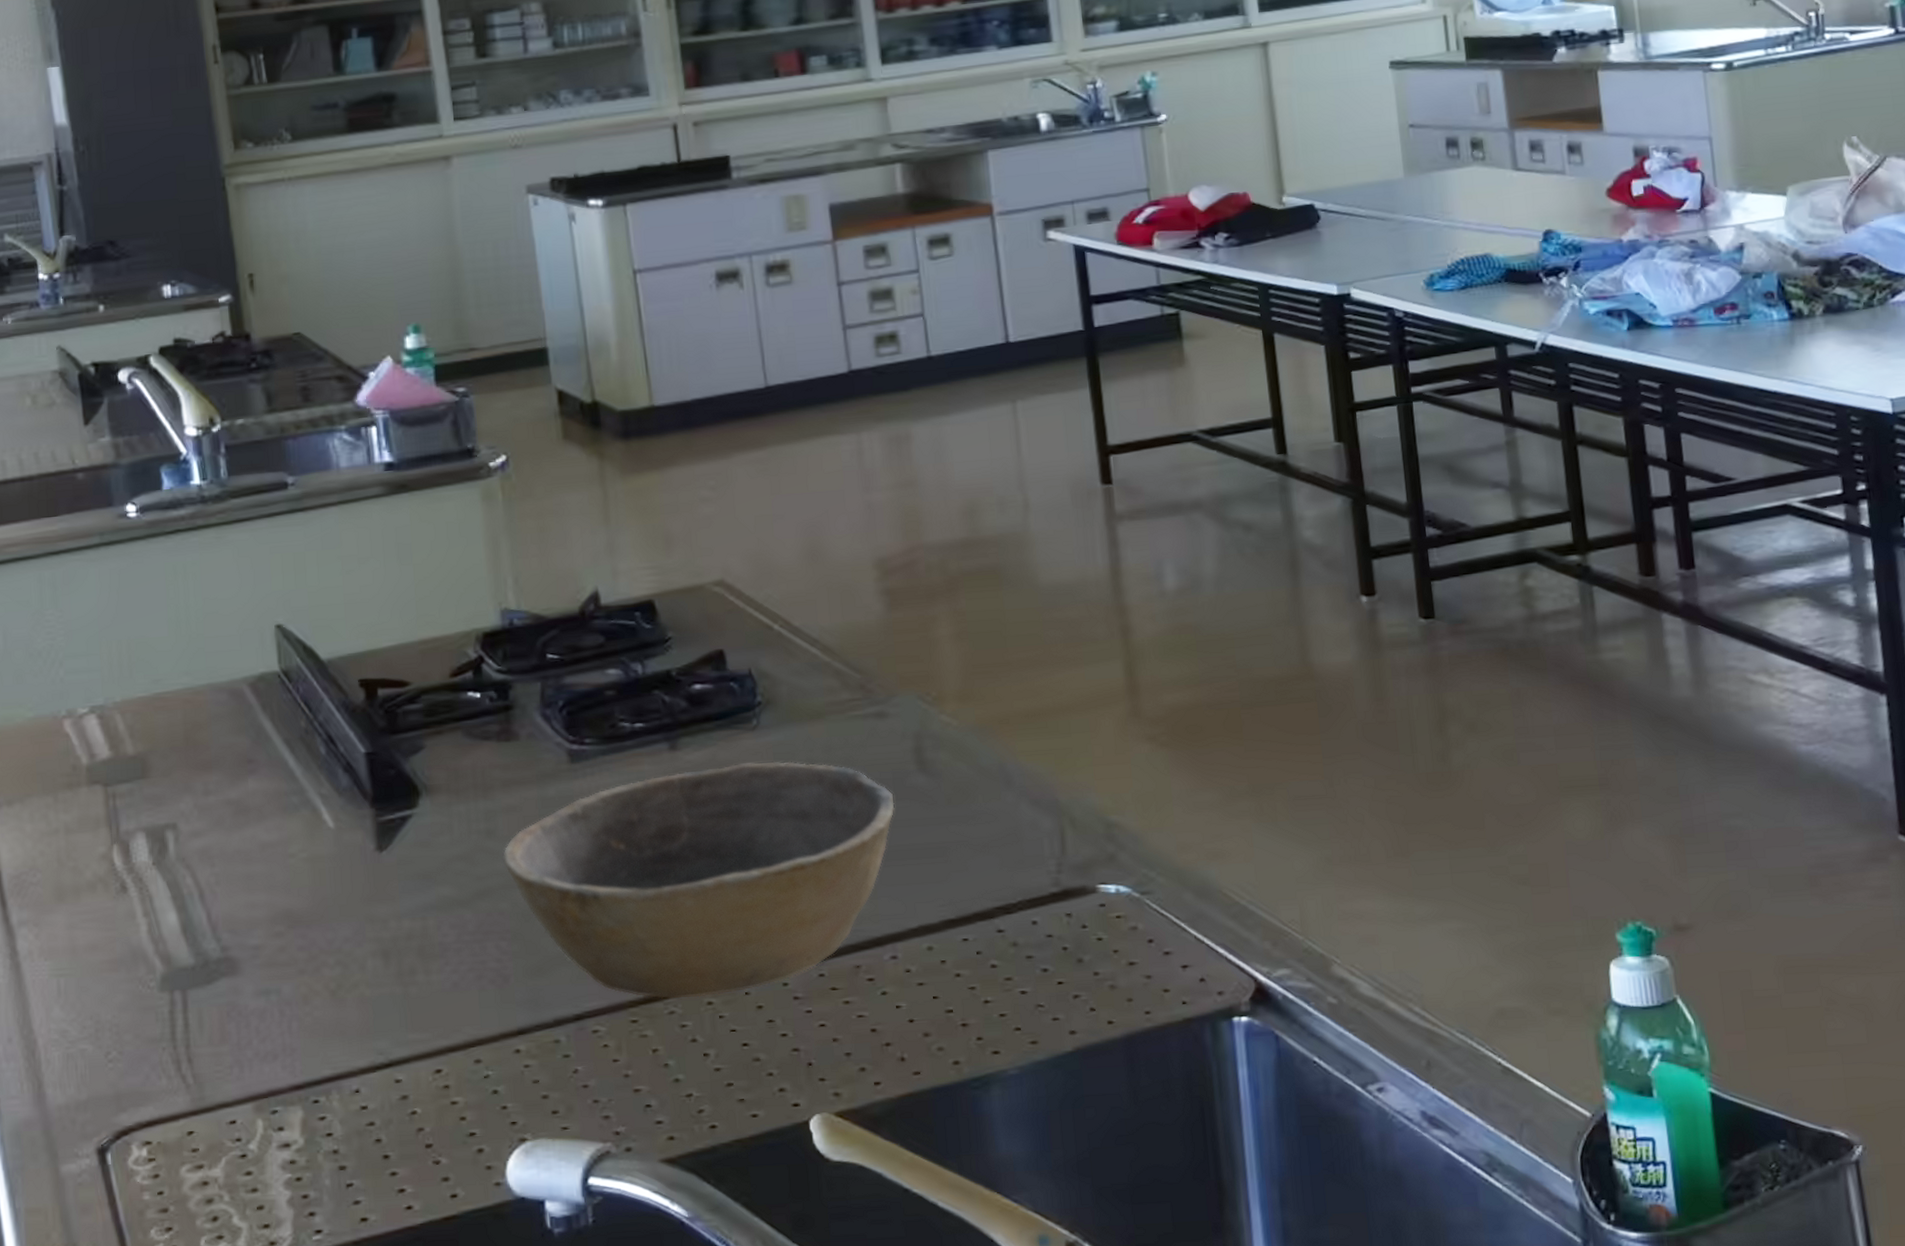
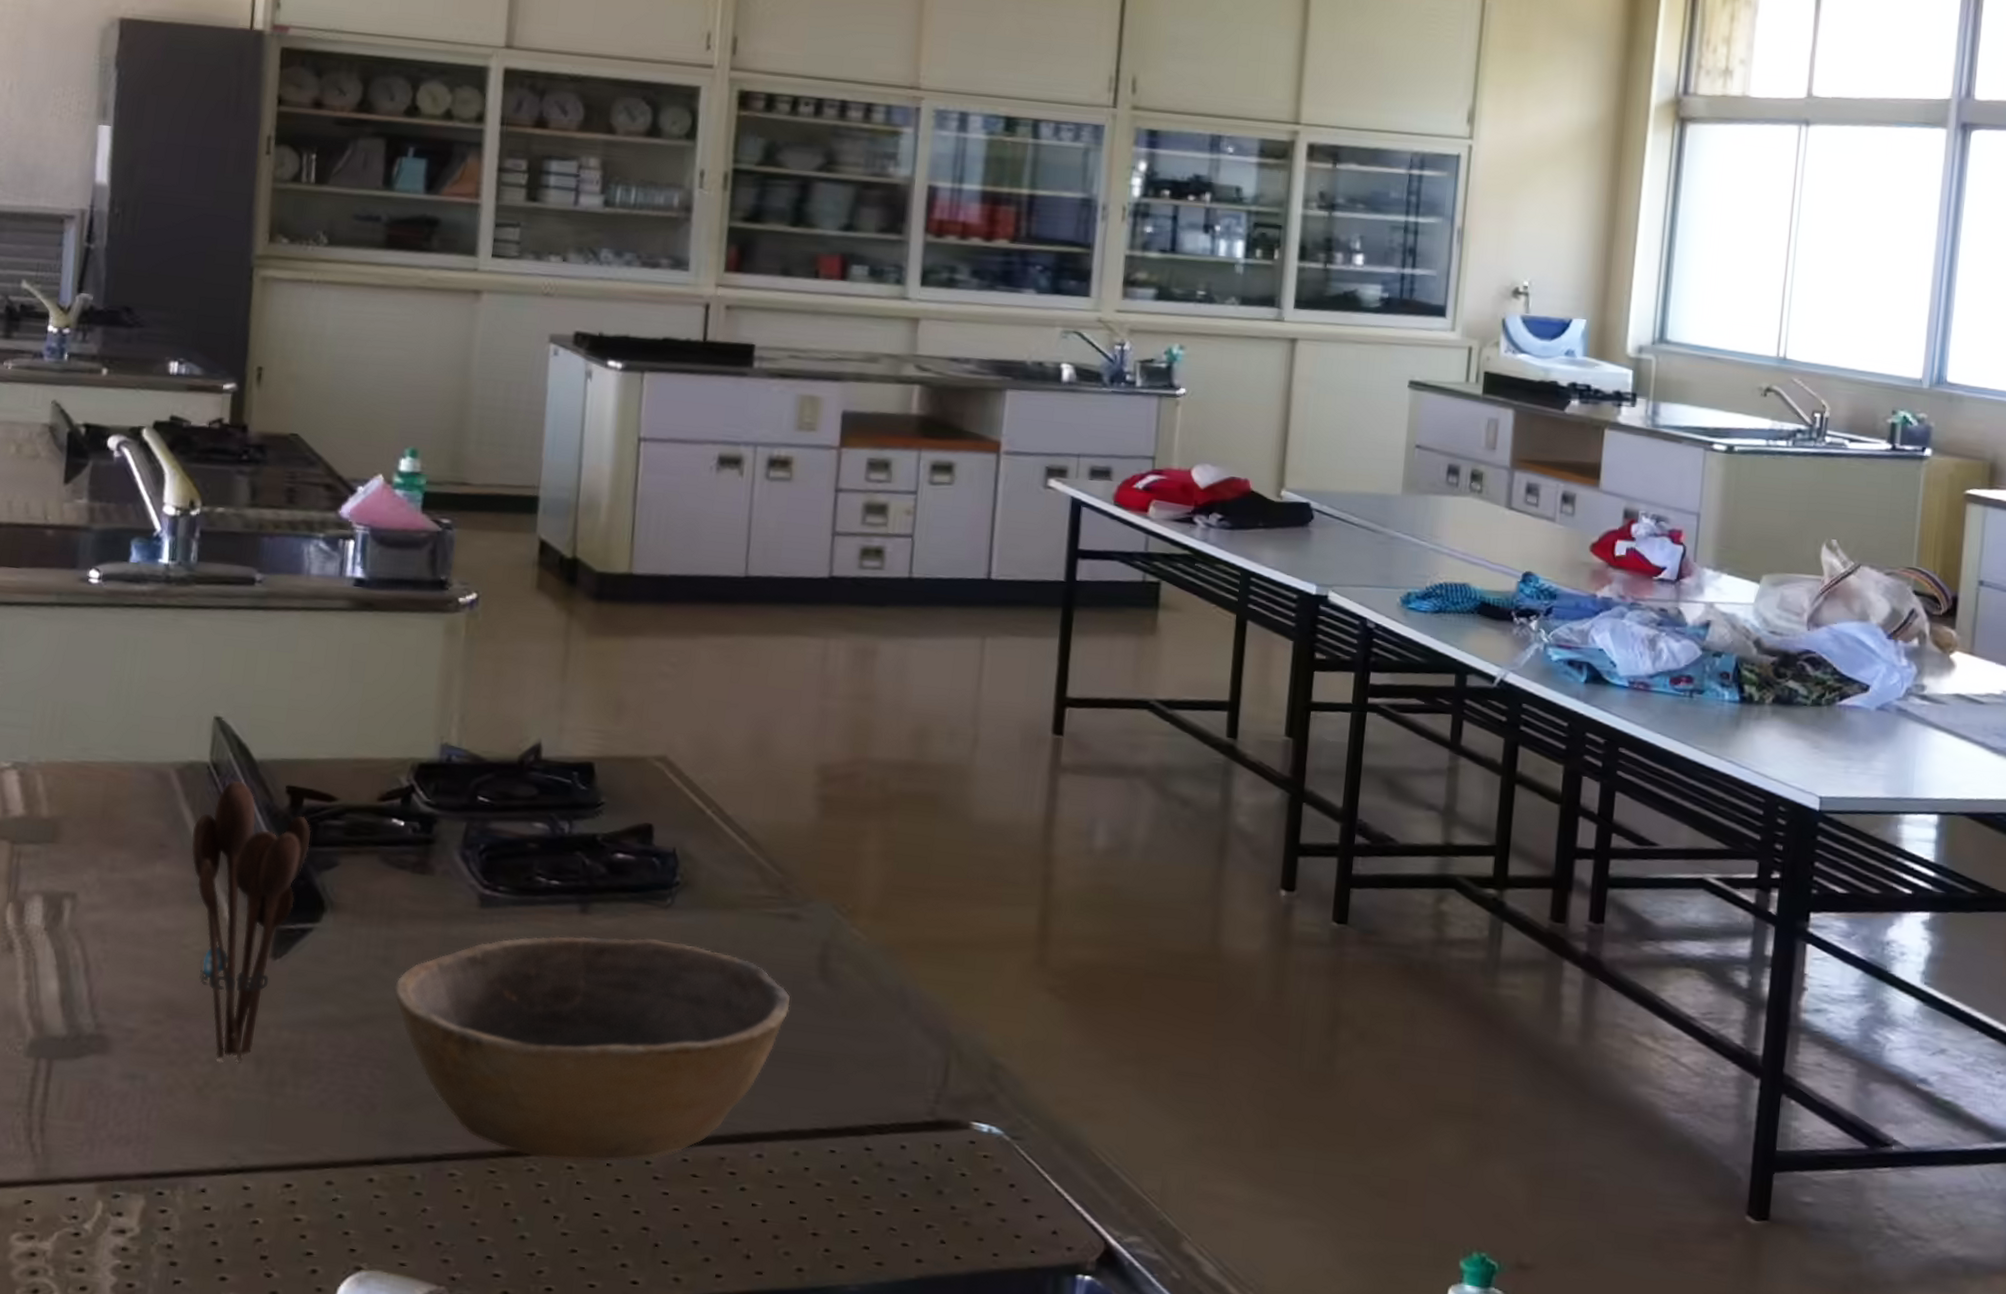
utensil holder: none [276,683,393,960] -> present [191,780,312,1063]

